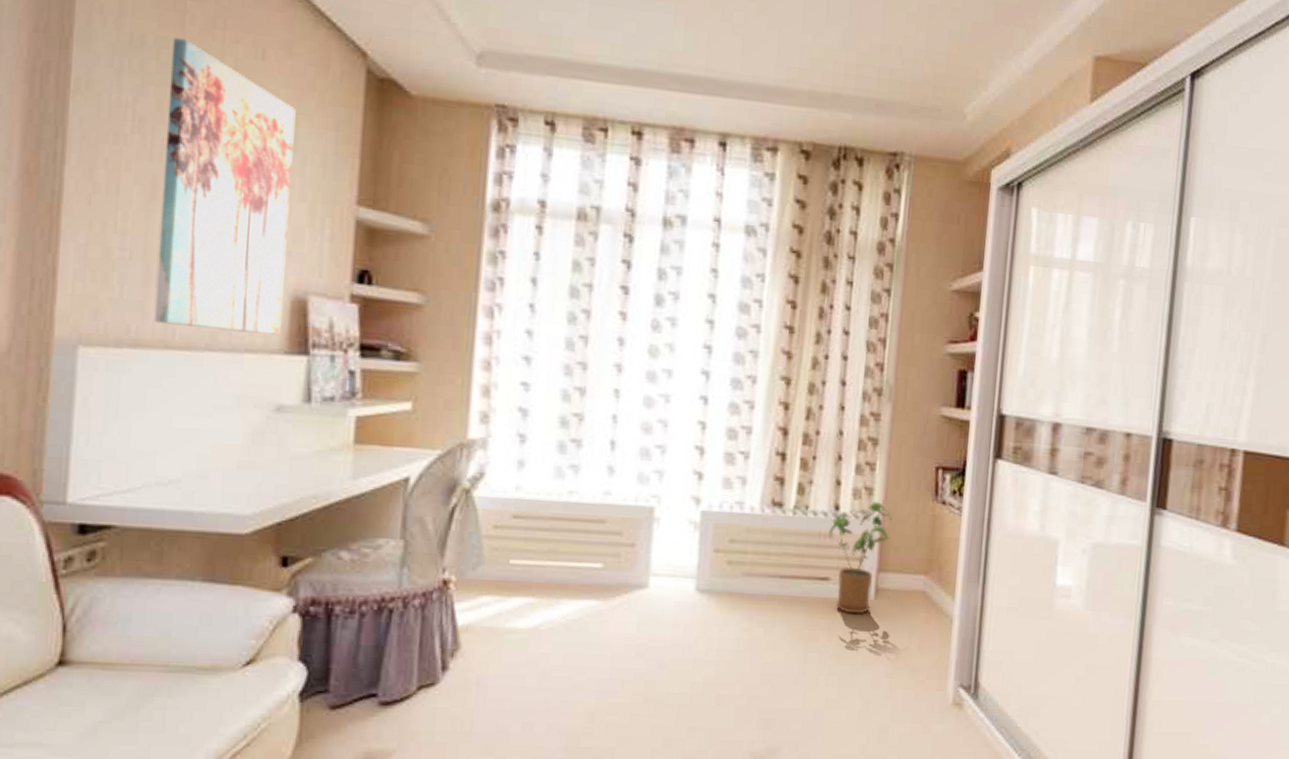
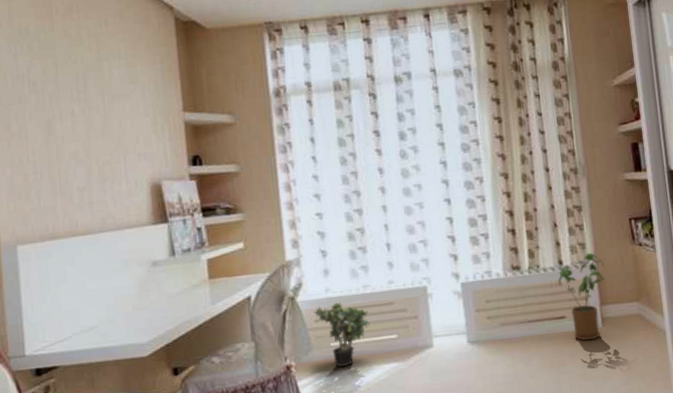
wall art: present [154,37,296,335] -> none [46,23,147,220]
potted plant: none [493,507,569,595] -> present [313,302,370,368]

